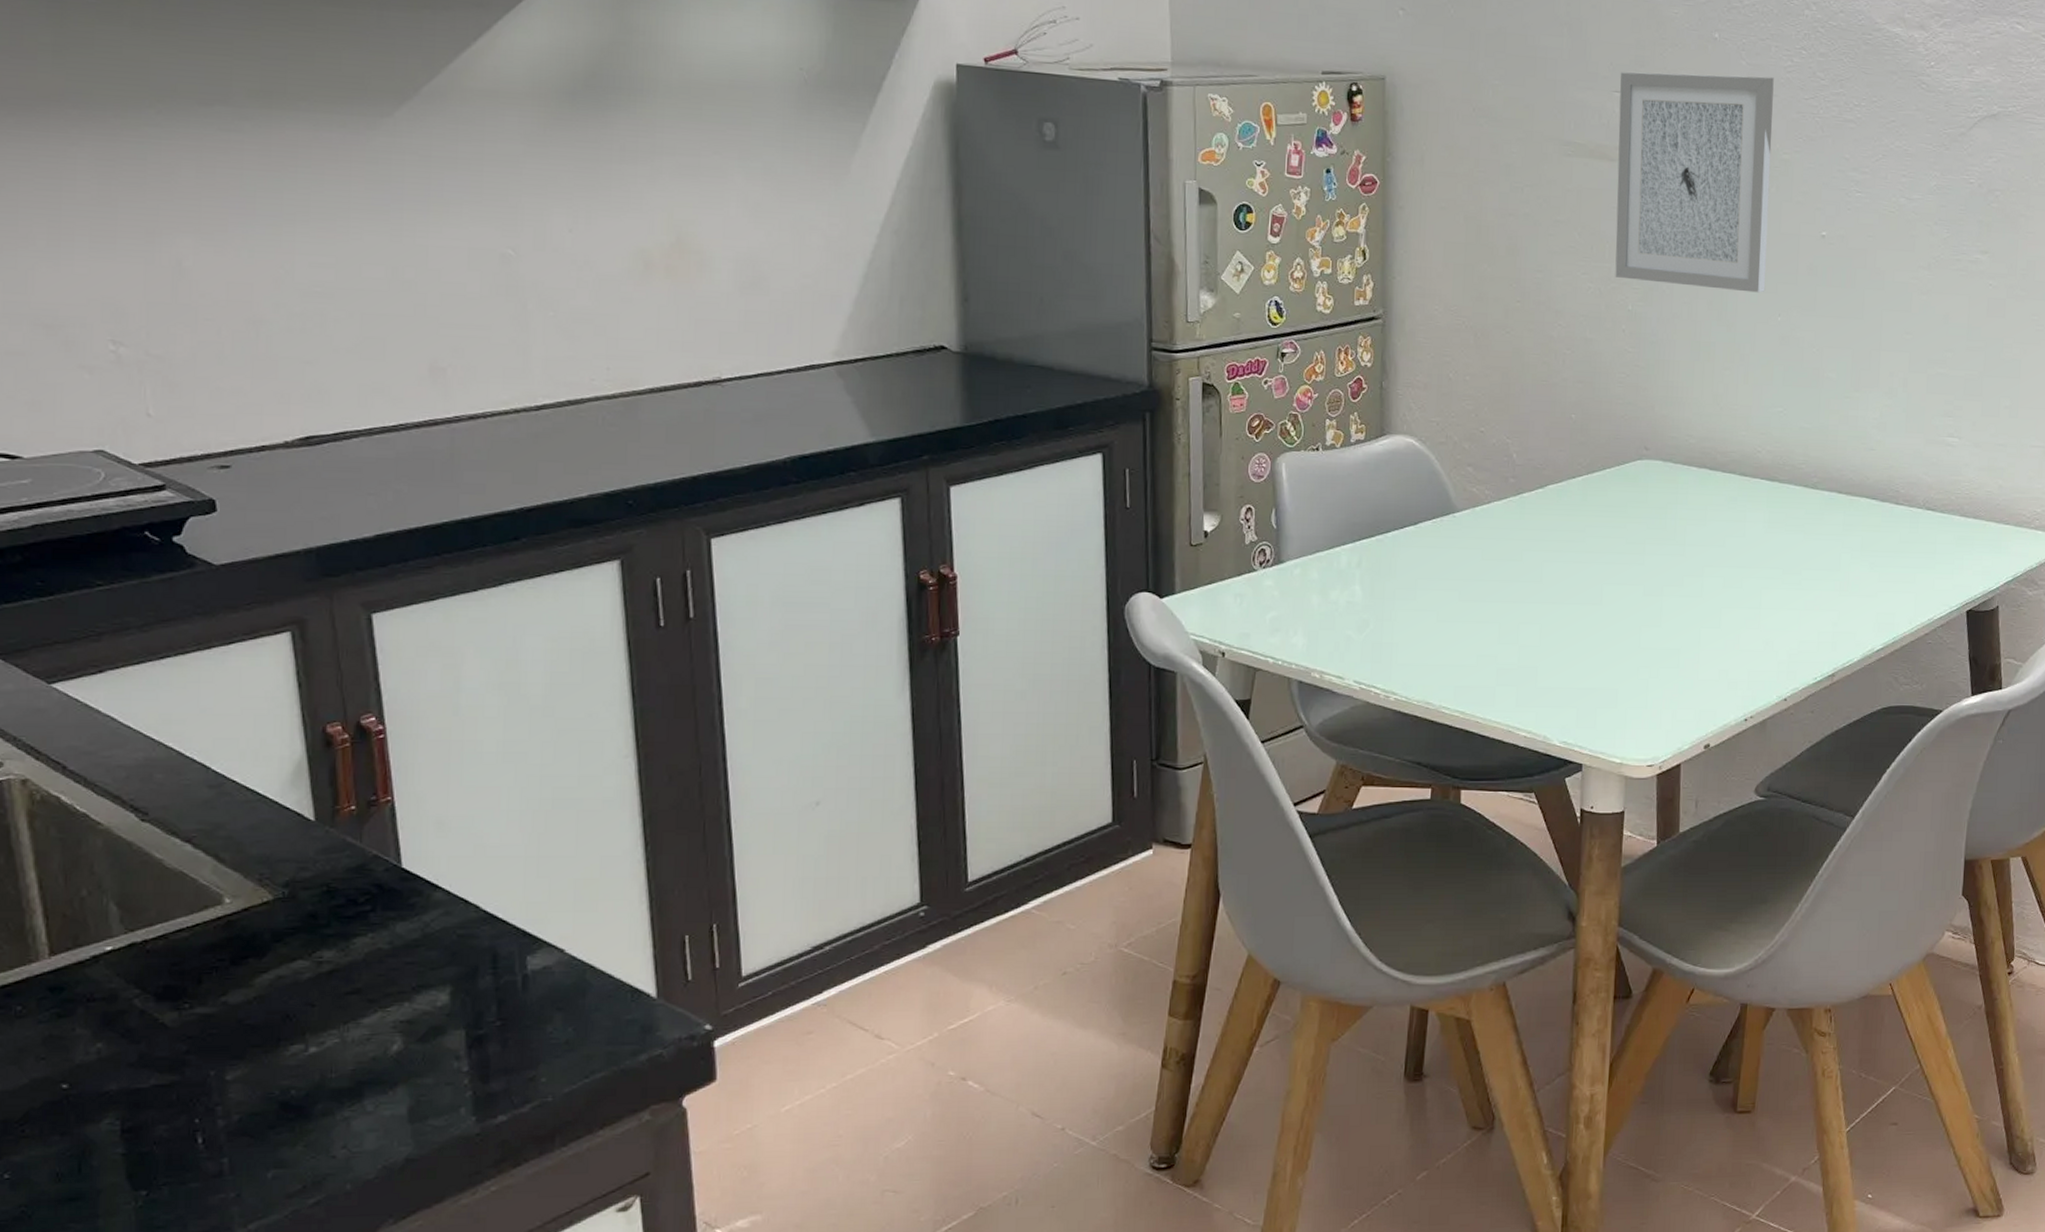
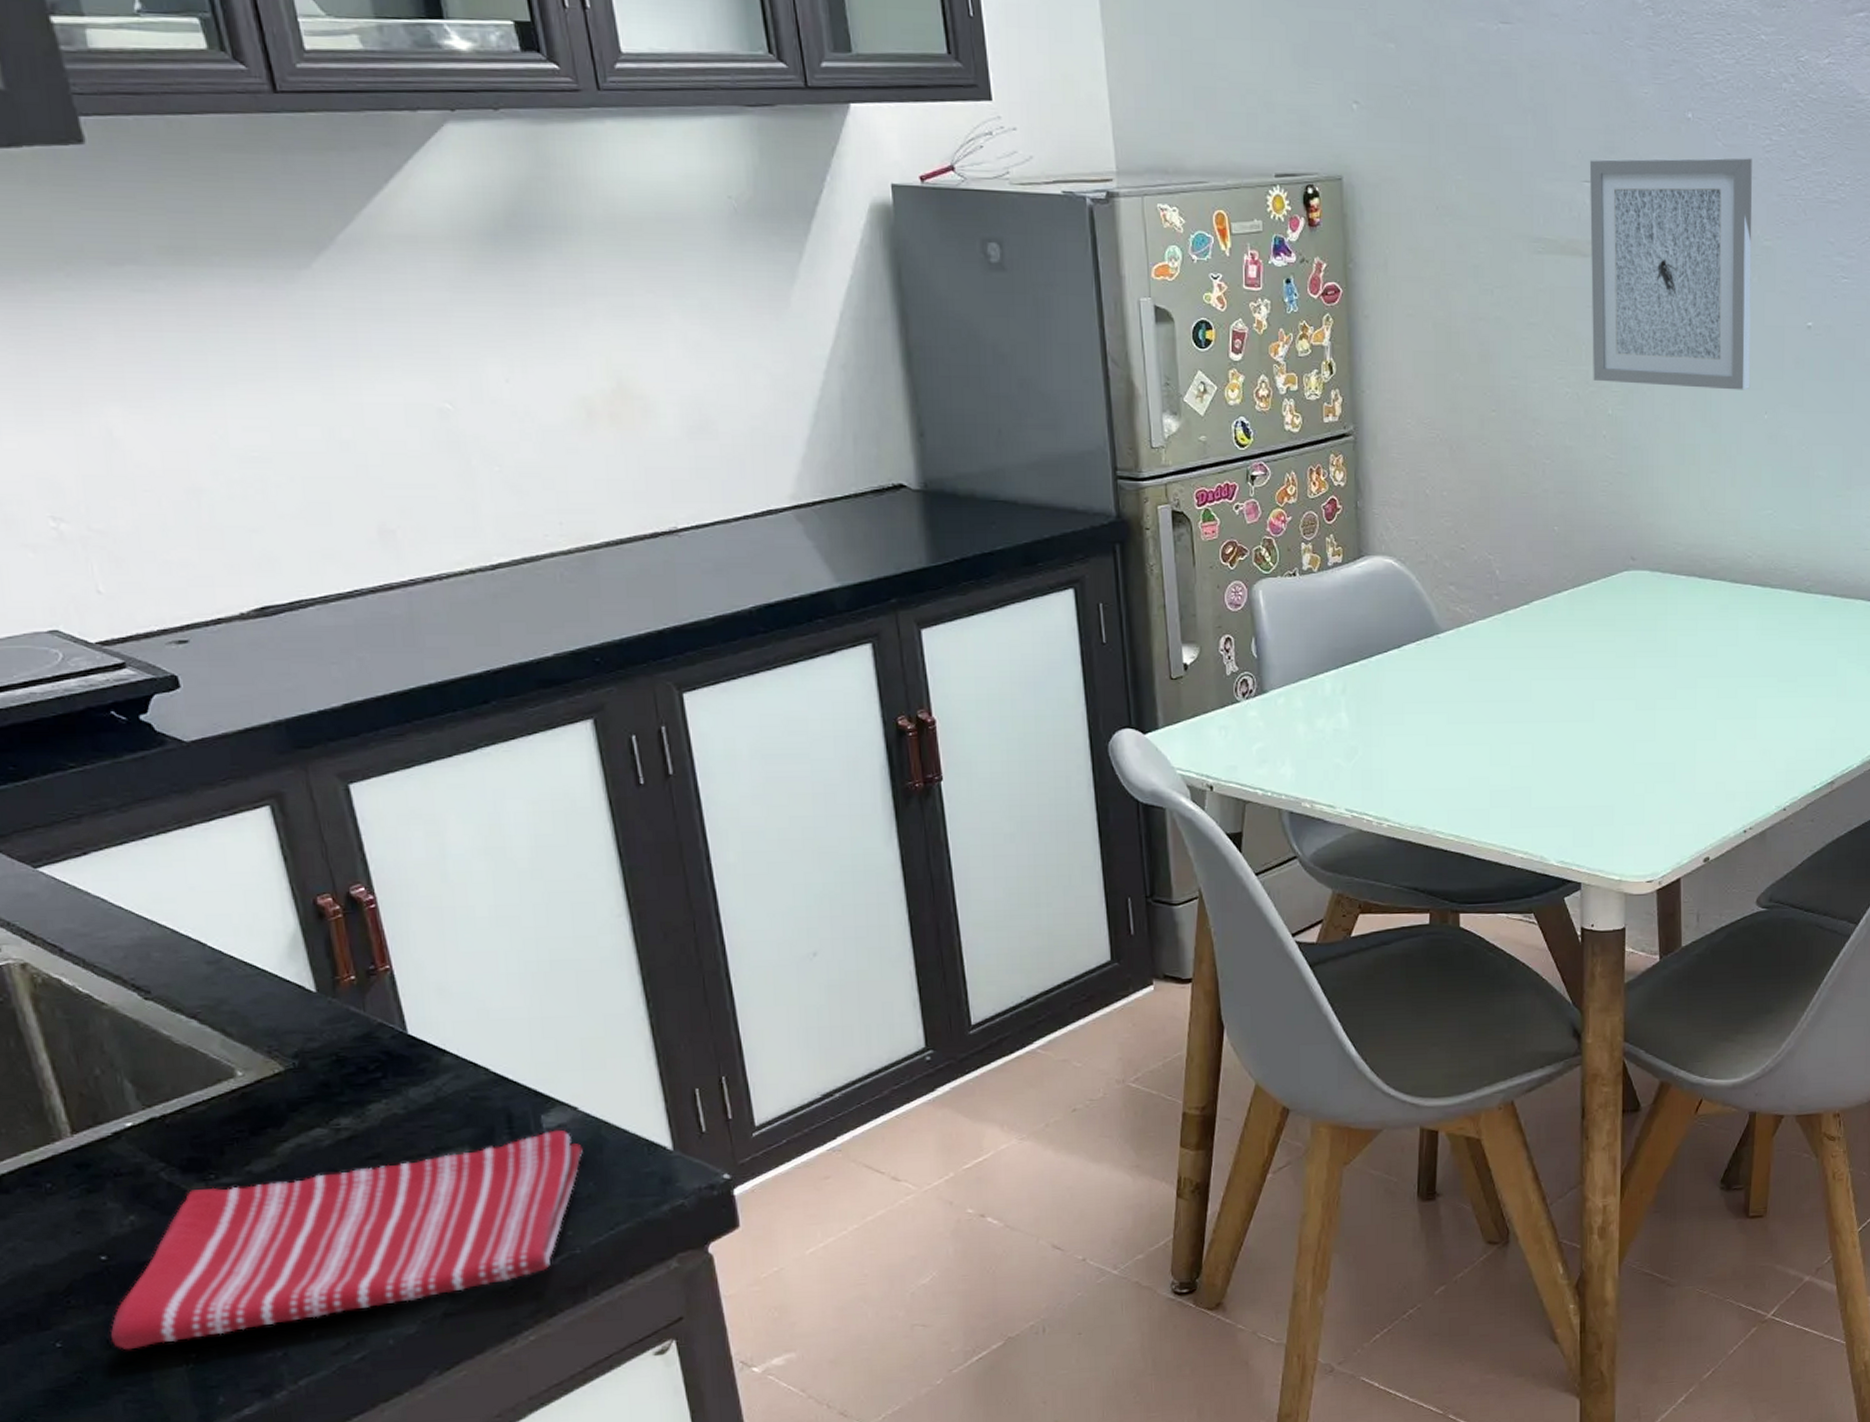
dish towel: none [62,972,565,1185] -> present [111,1129,583,1350]

